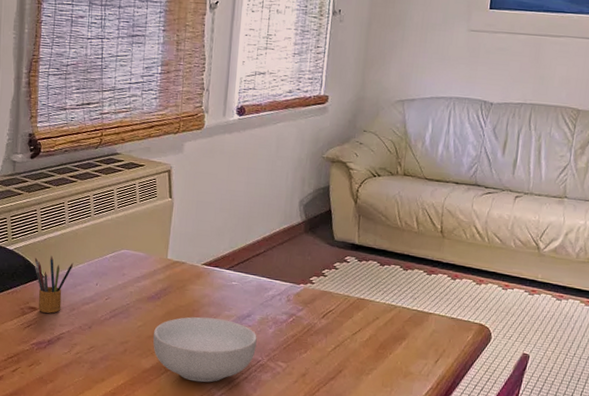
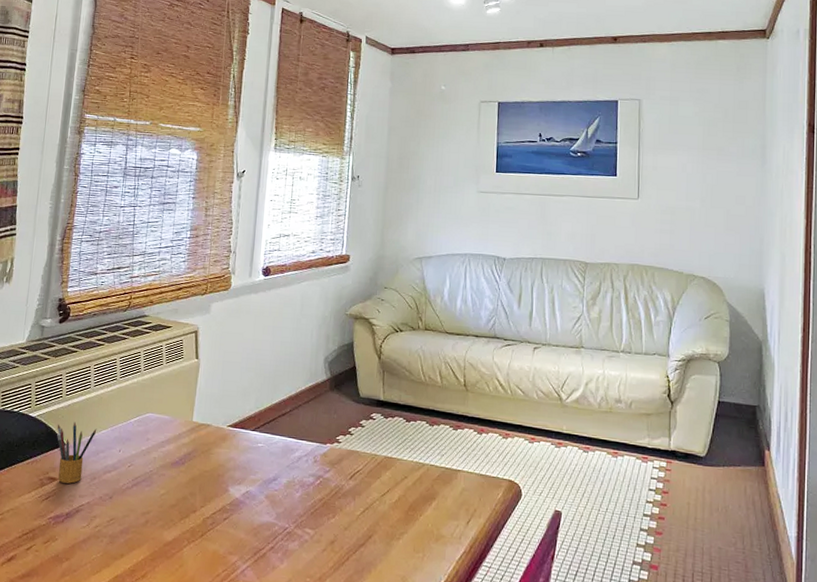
cereal bowl: present [153,316,257,383] -> none [176,482,284,555]

